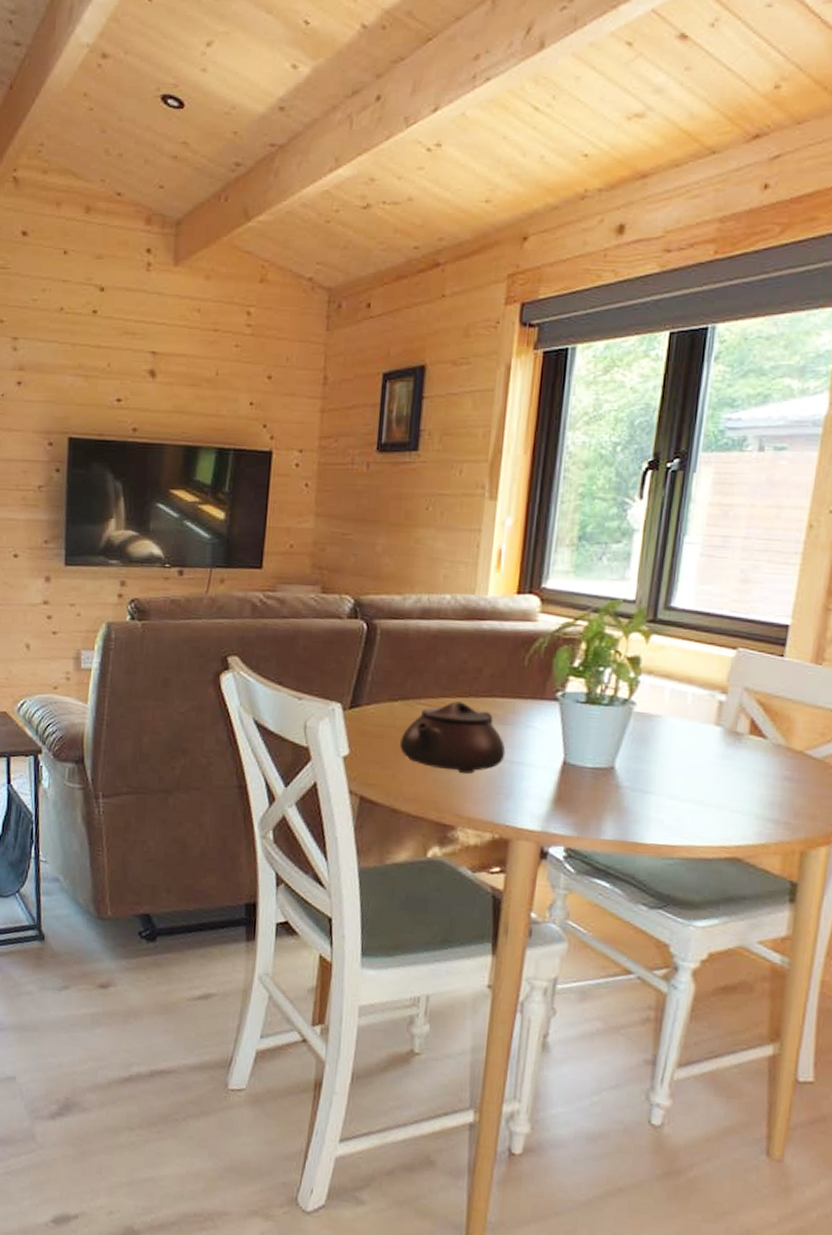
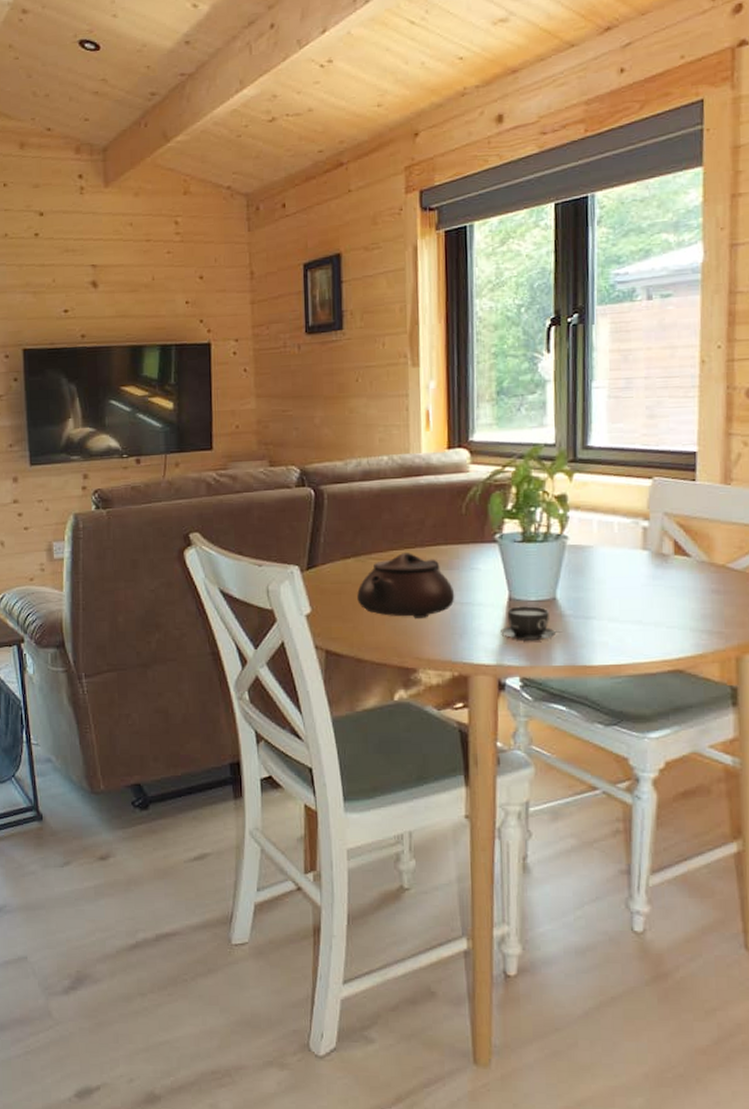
teacup: none [550,771,617,811] -> present [501,606,563,641]

